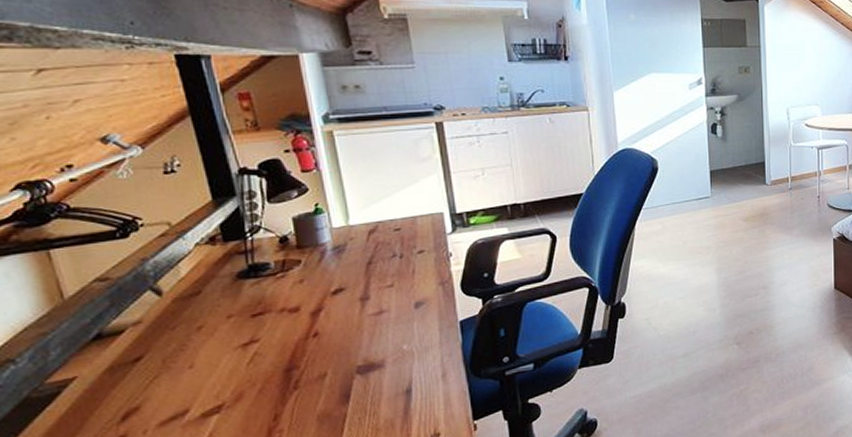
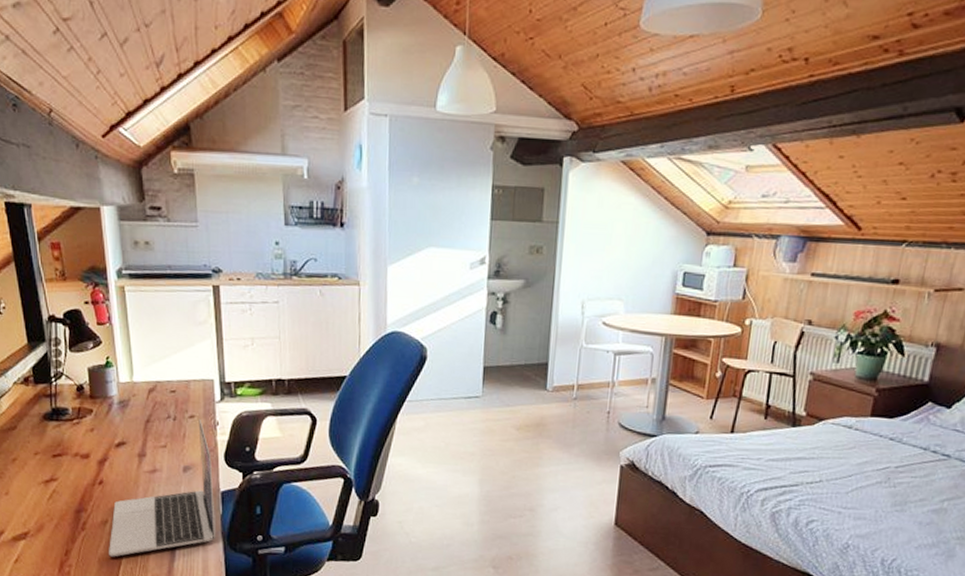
laptop: none [329,254,456,411] -> present [109,420,215,557]

